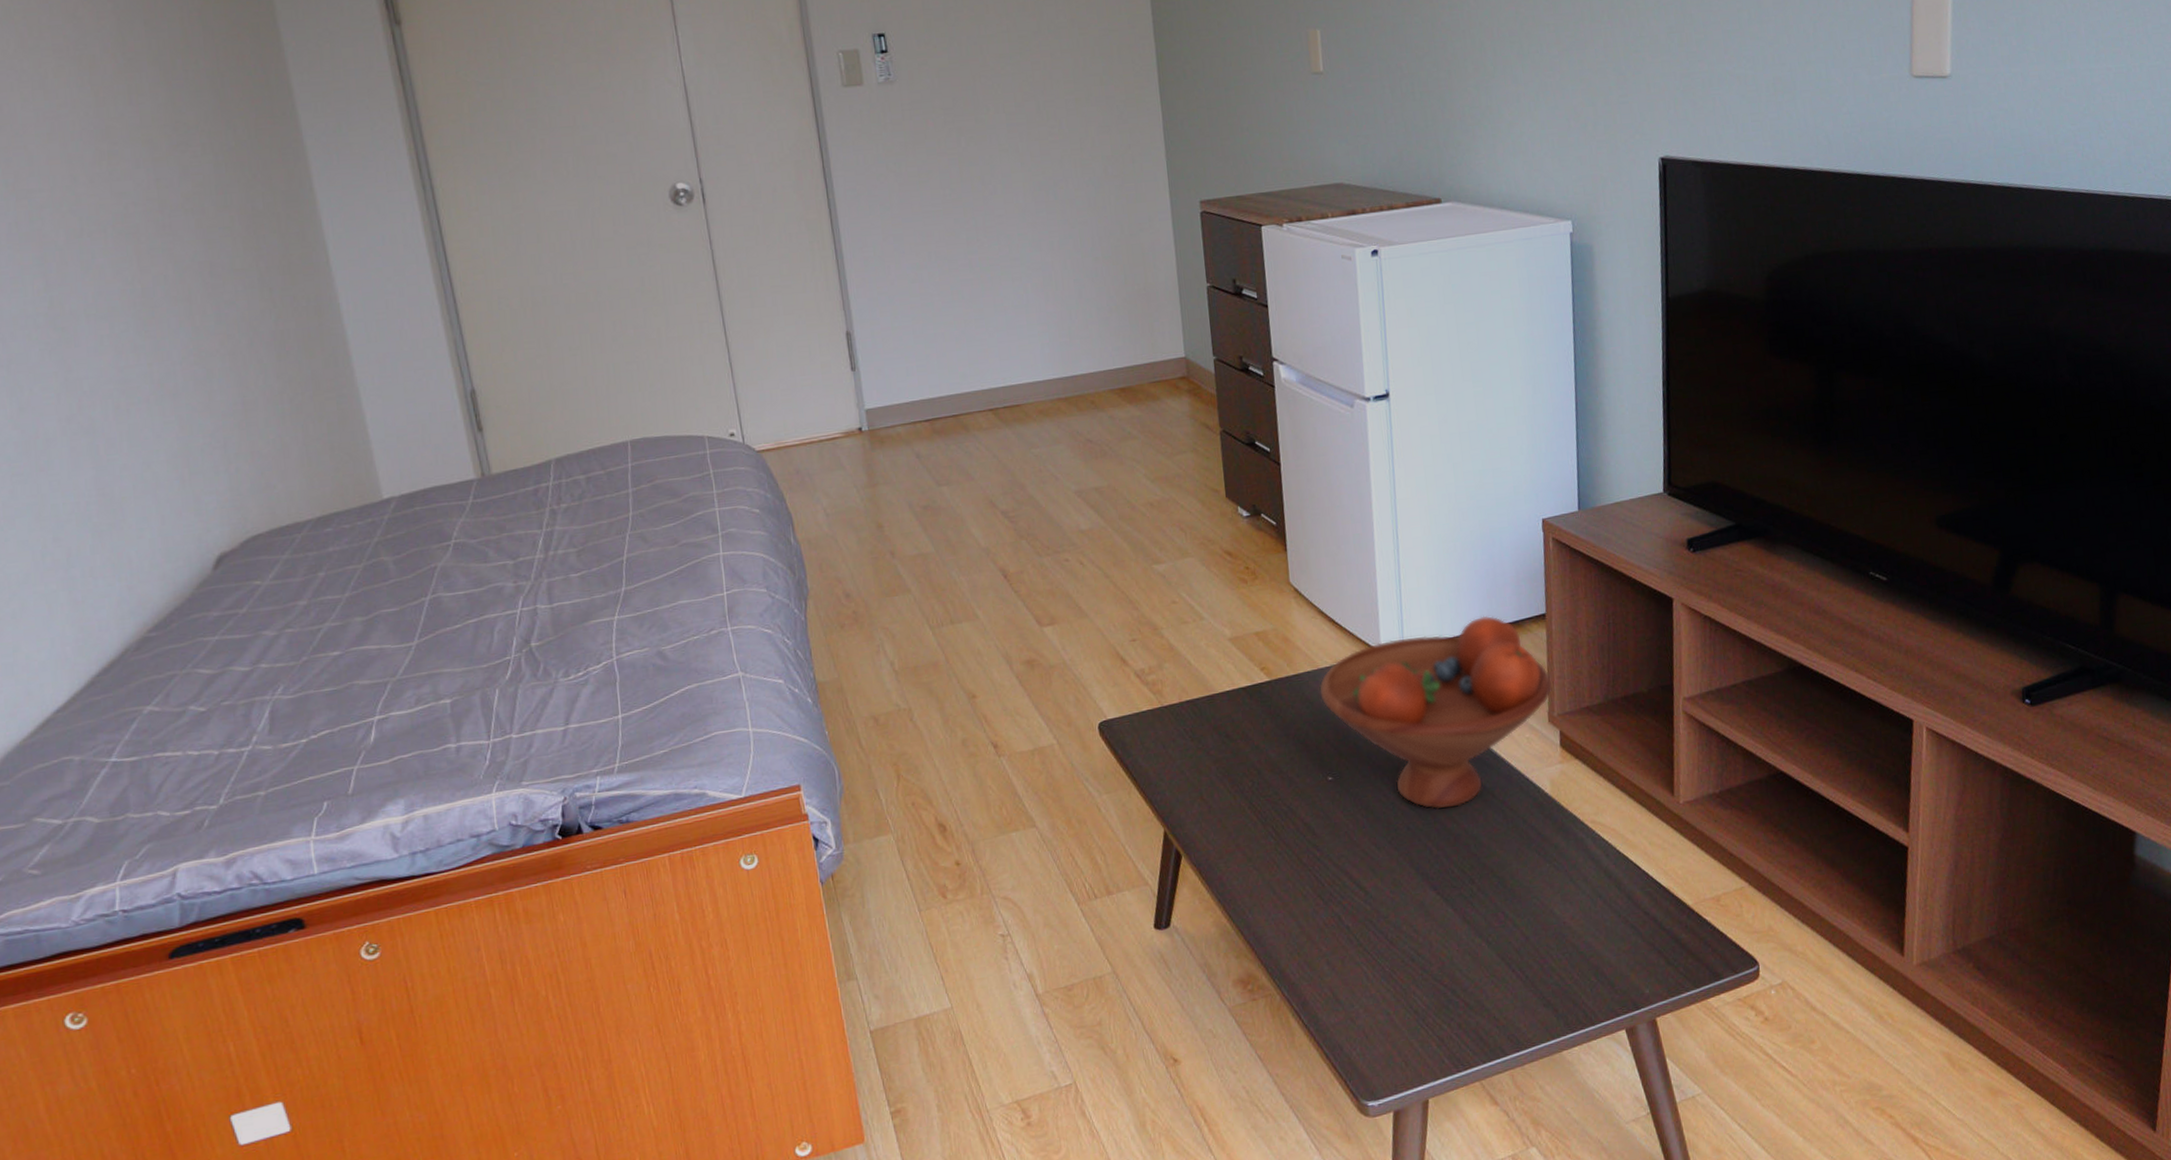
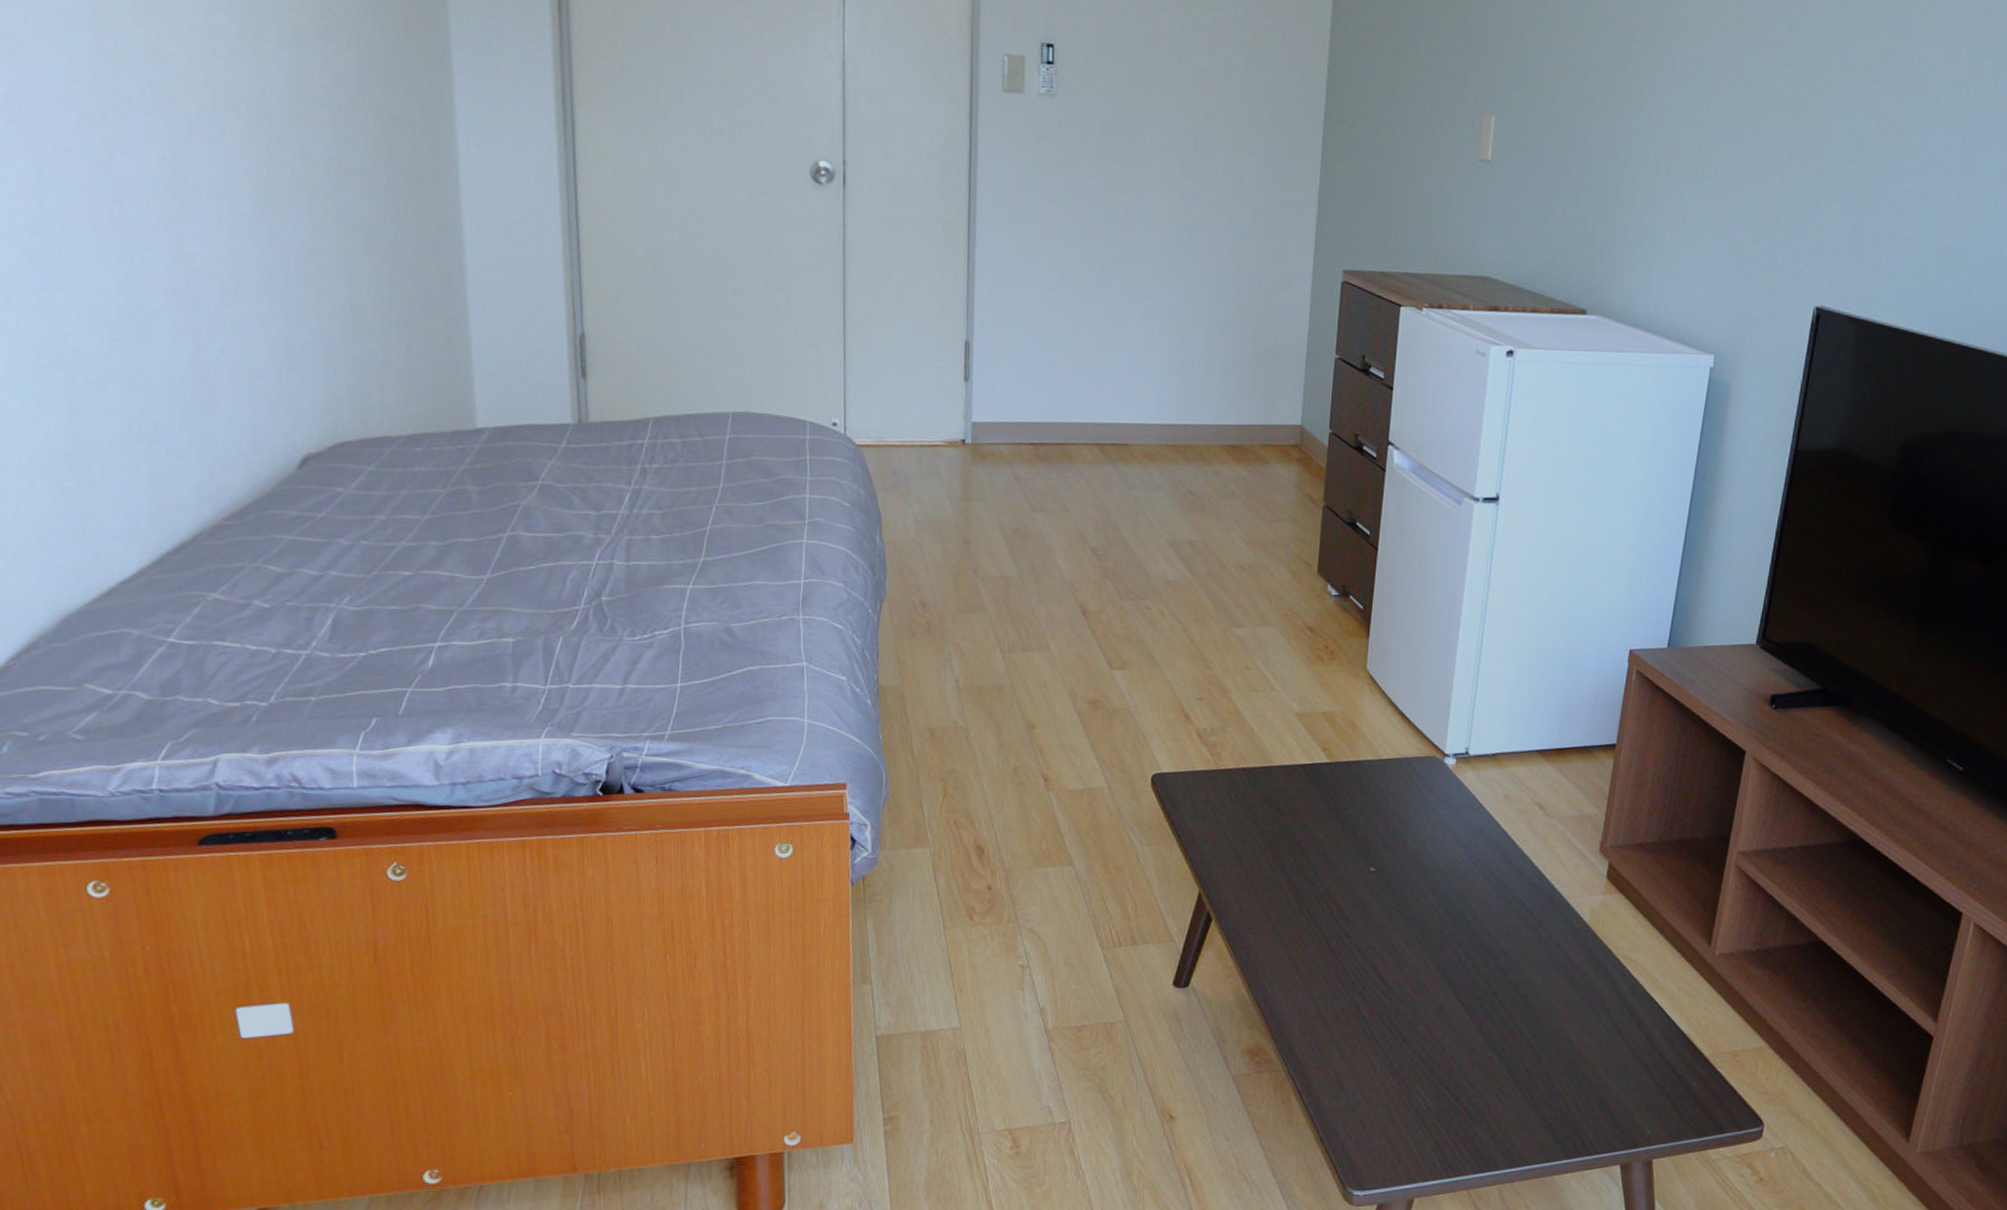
fruit bowl: present [1319,615,1552,810] -> none [1377,735,1610,919]

